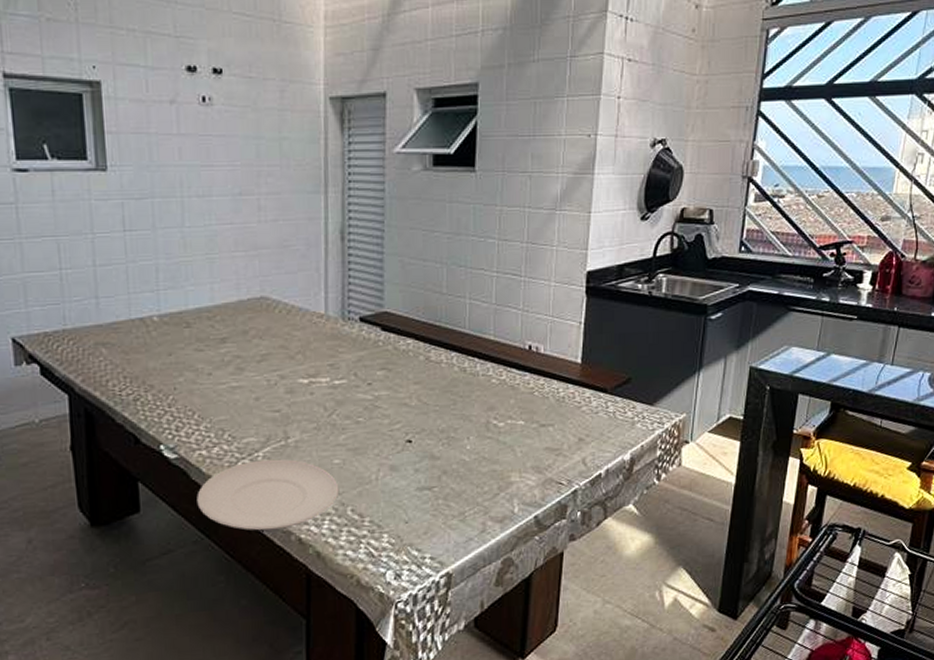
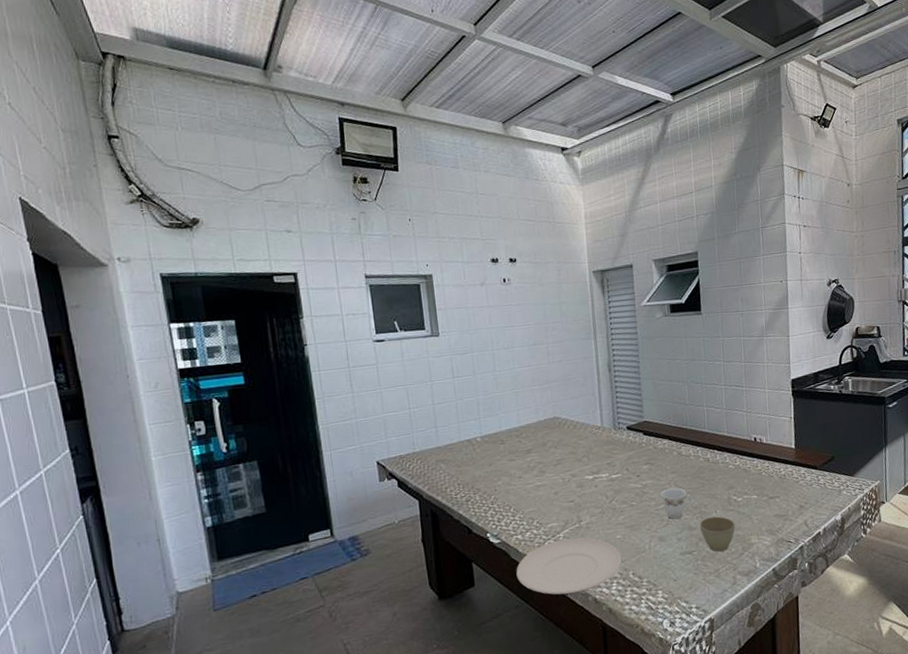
teacup: none [396,403,438,445] -> present [660,487,692,520]
cup: none [444,444,492,490] -> present [699,516,736,552]

